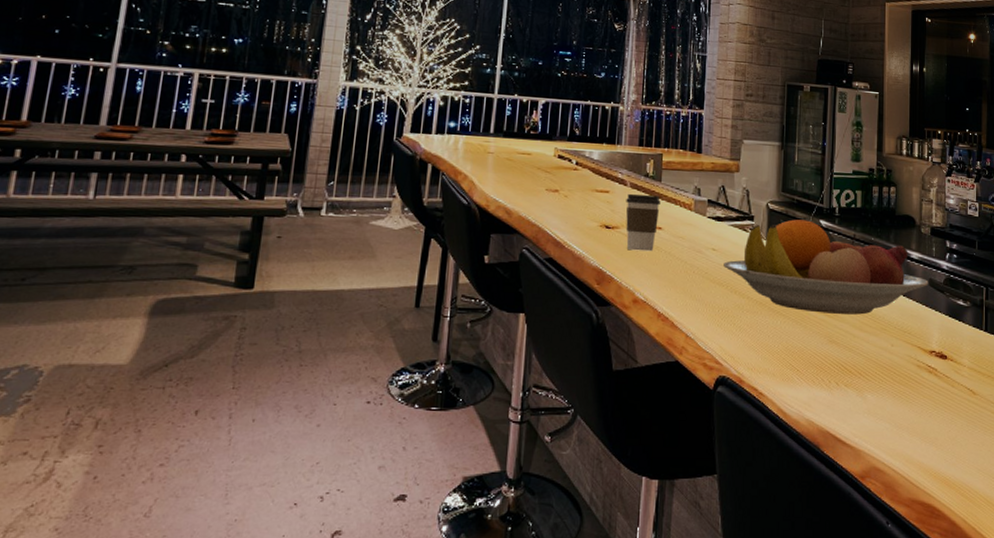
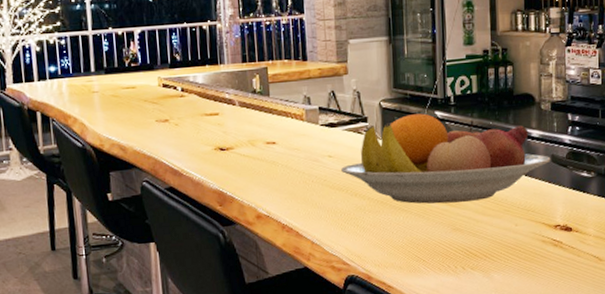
coffee cup: present [626,194,661,252] -> none [236,111,272,169]

